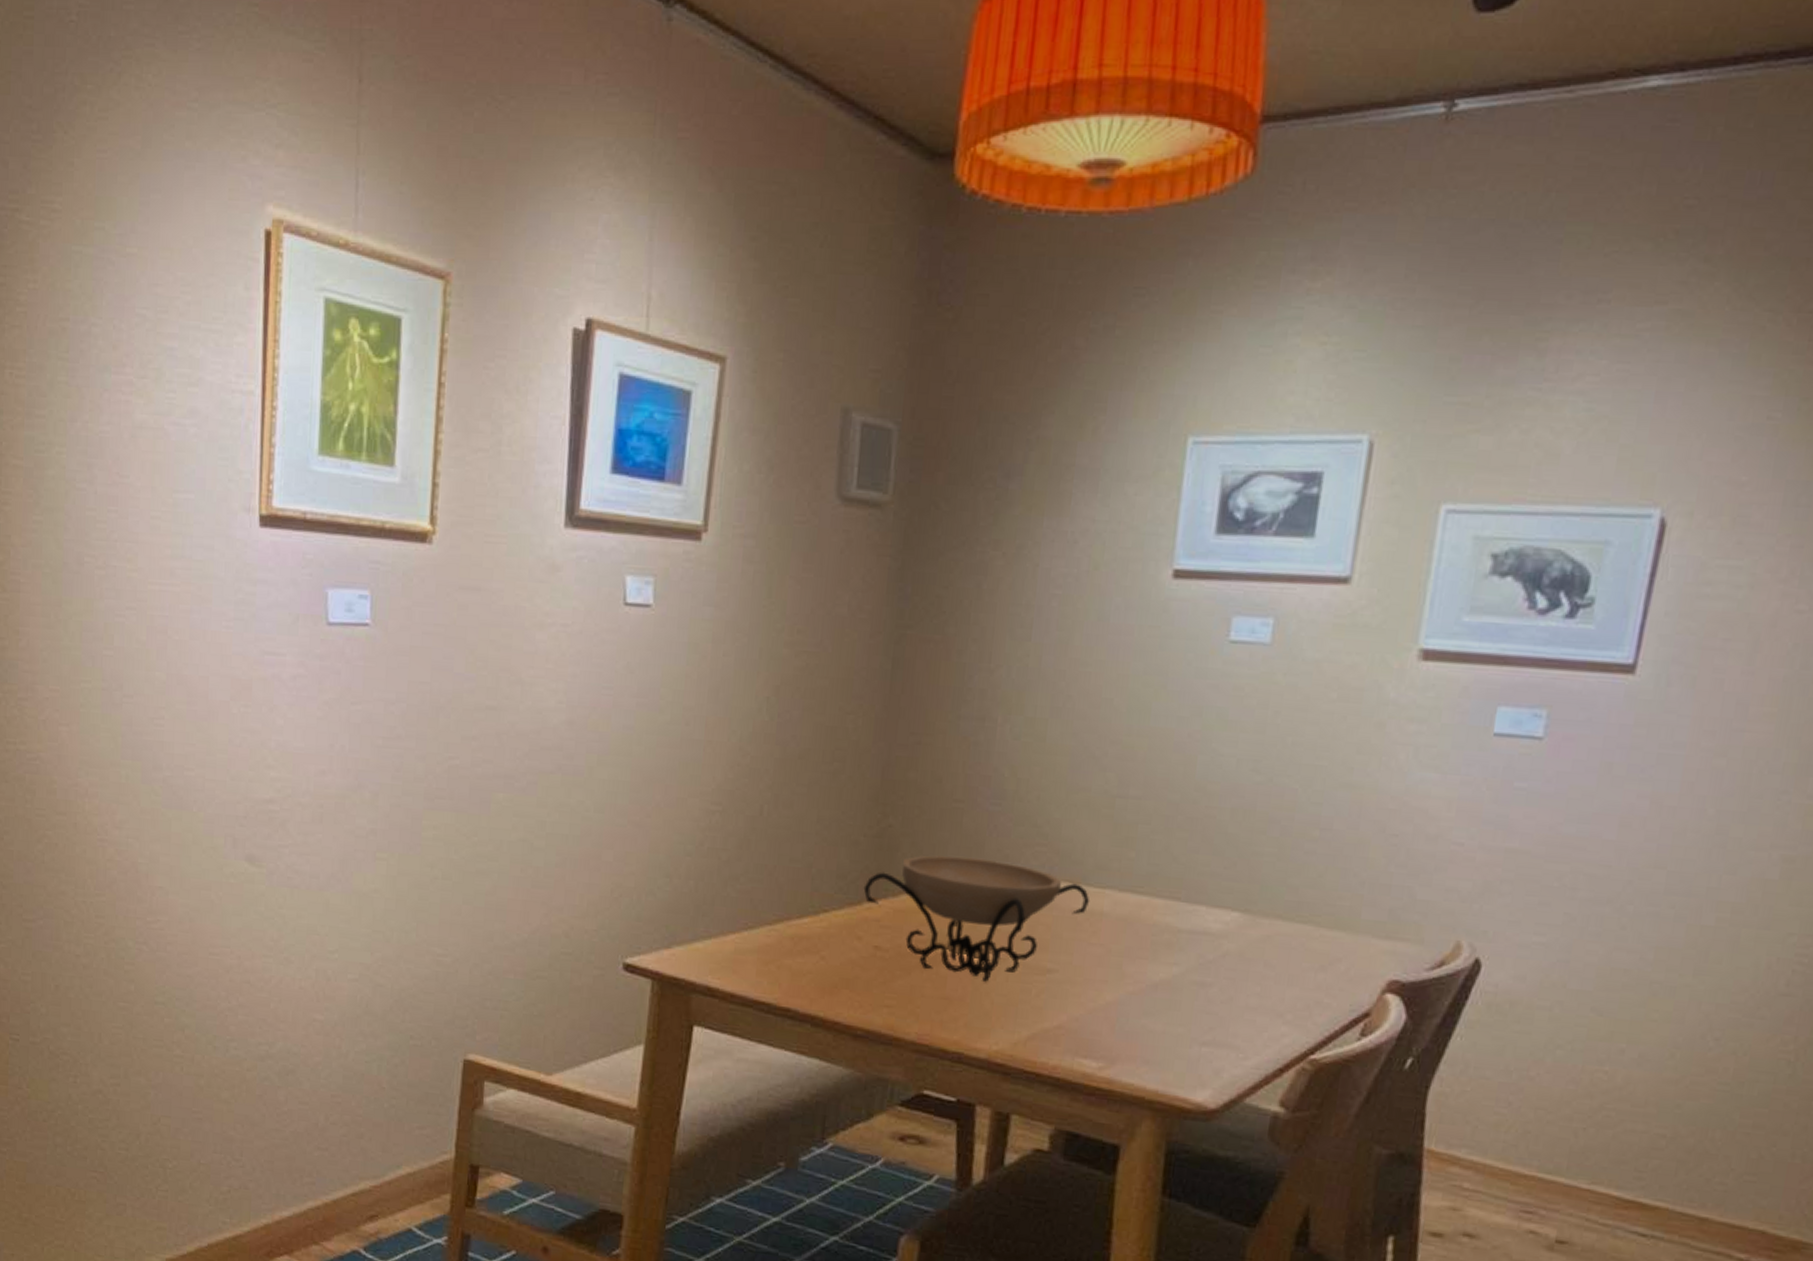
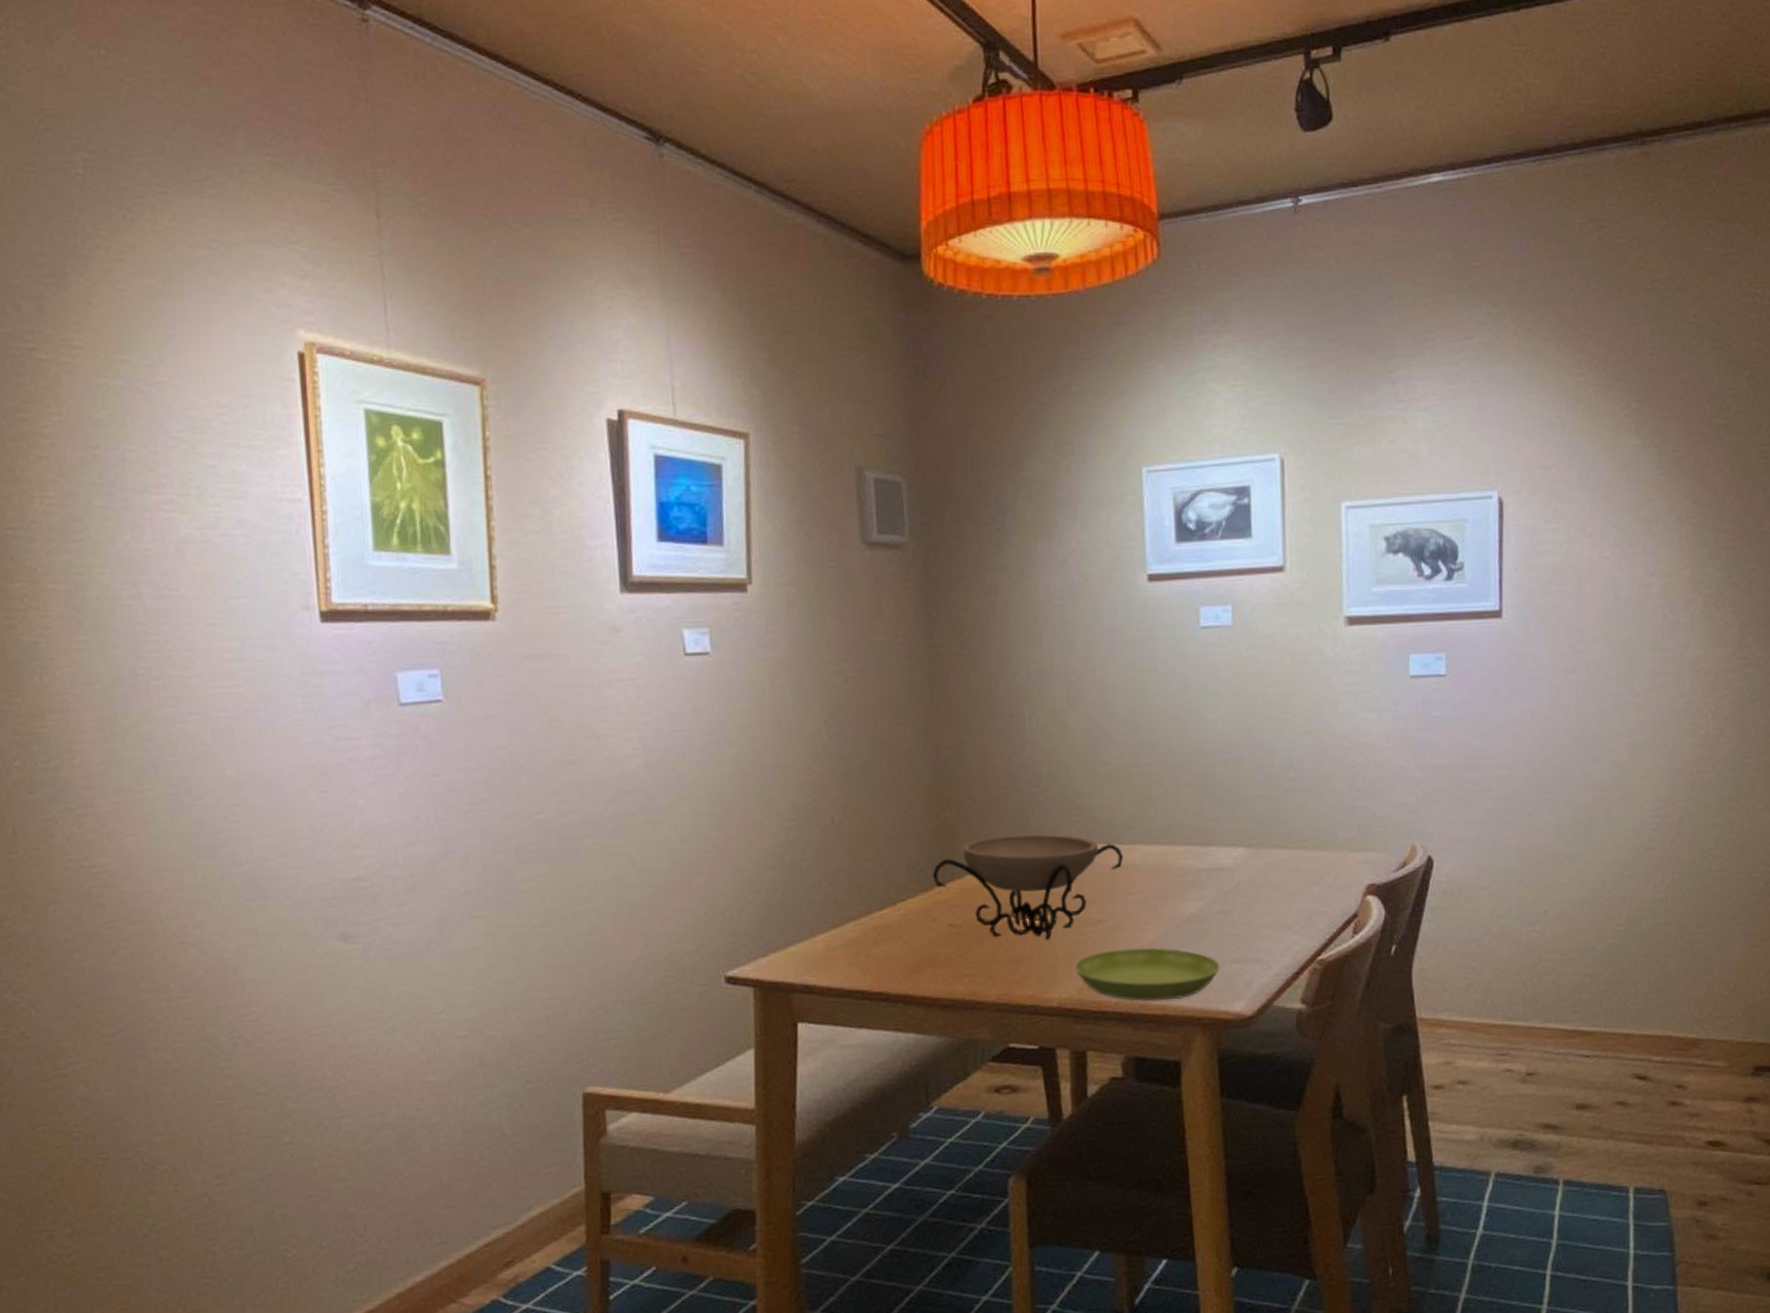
saucer: none [1011,1005,1187,1075] -> present [1074,947,1221,1002]

